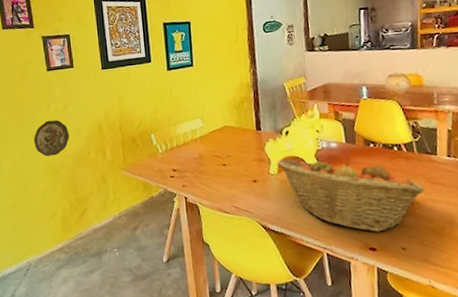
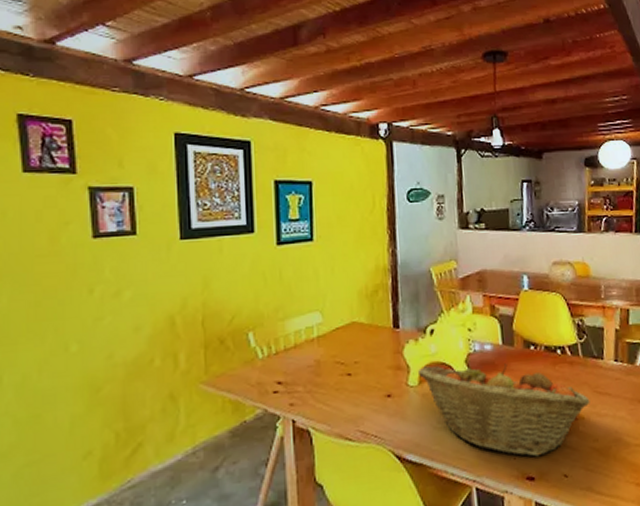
decorative plate: present [33,120,70,157] -> none [61,310,123,365]

